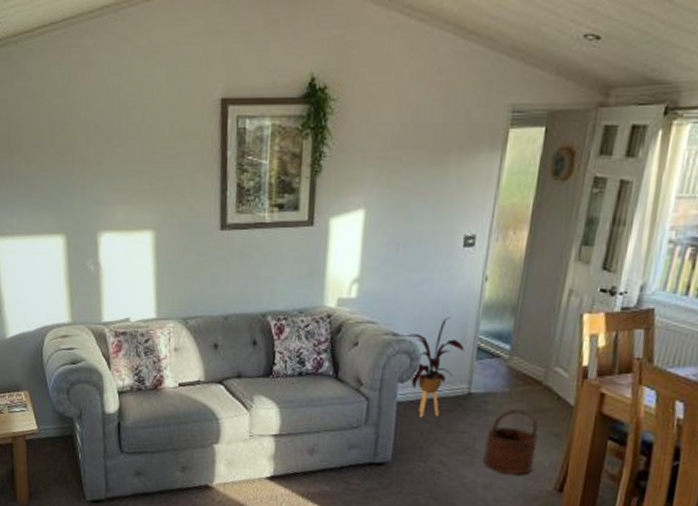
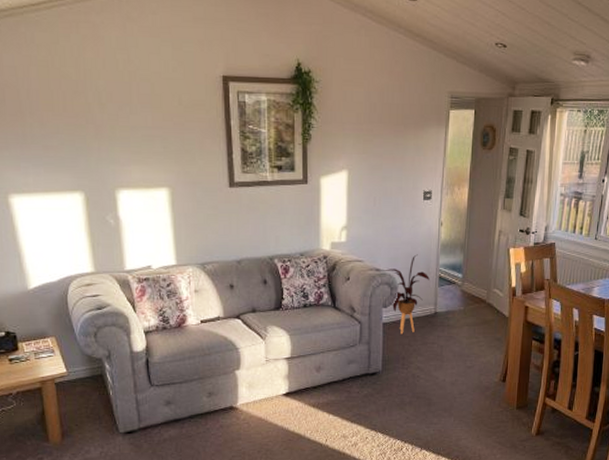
wooden bucket: present [482,409,538,475] -> none [448,323,486,372]

